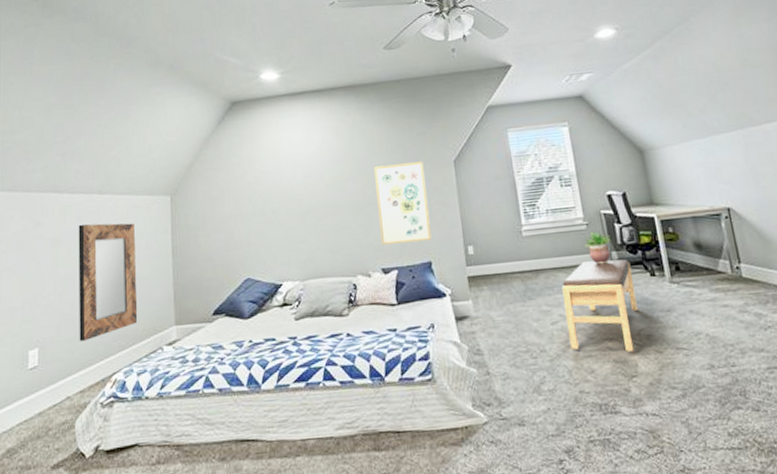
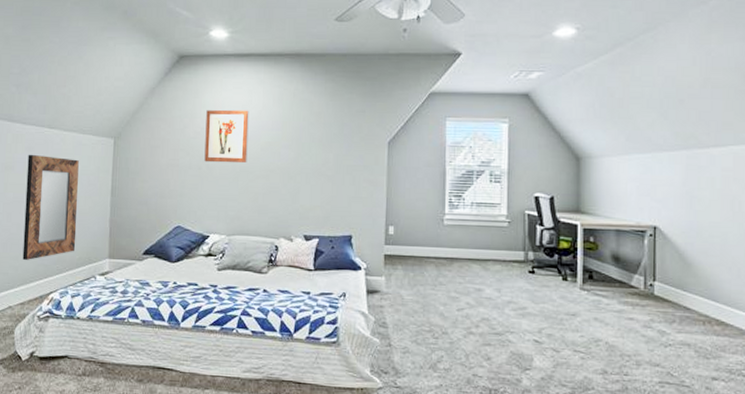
wall art: none [265,147,313,207] -> present [204,109,249,163]
wall art: present [374,161,432,246] -> none [307,137,358,216]
bench: present [561,259,638,352] -> none [472,257,545,346]
potted plant: present [584,231,611,265] -> none [502,229,530,262]

